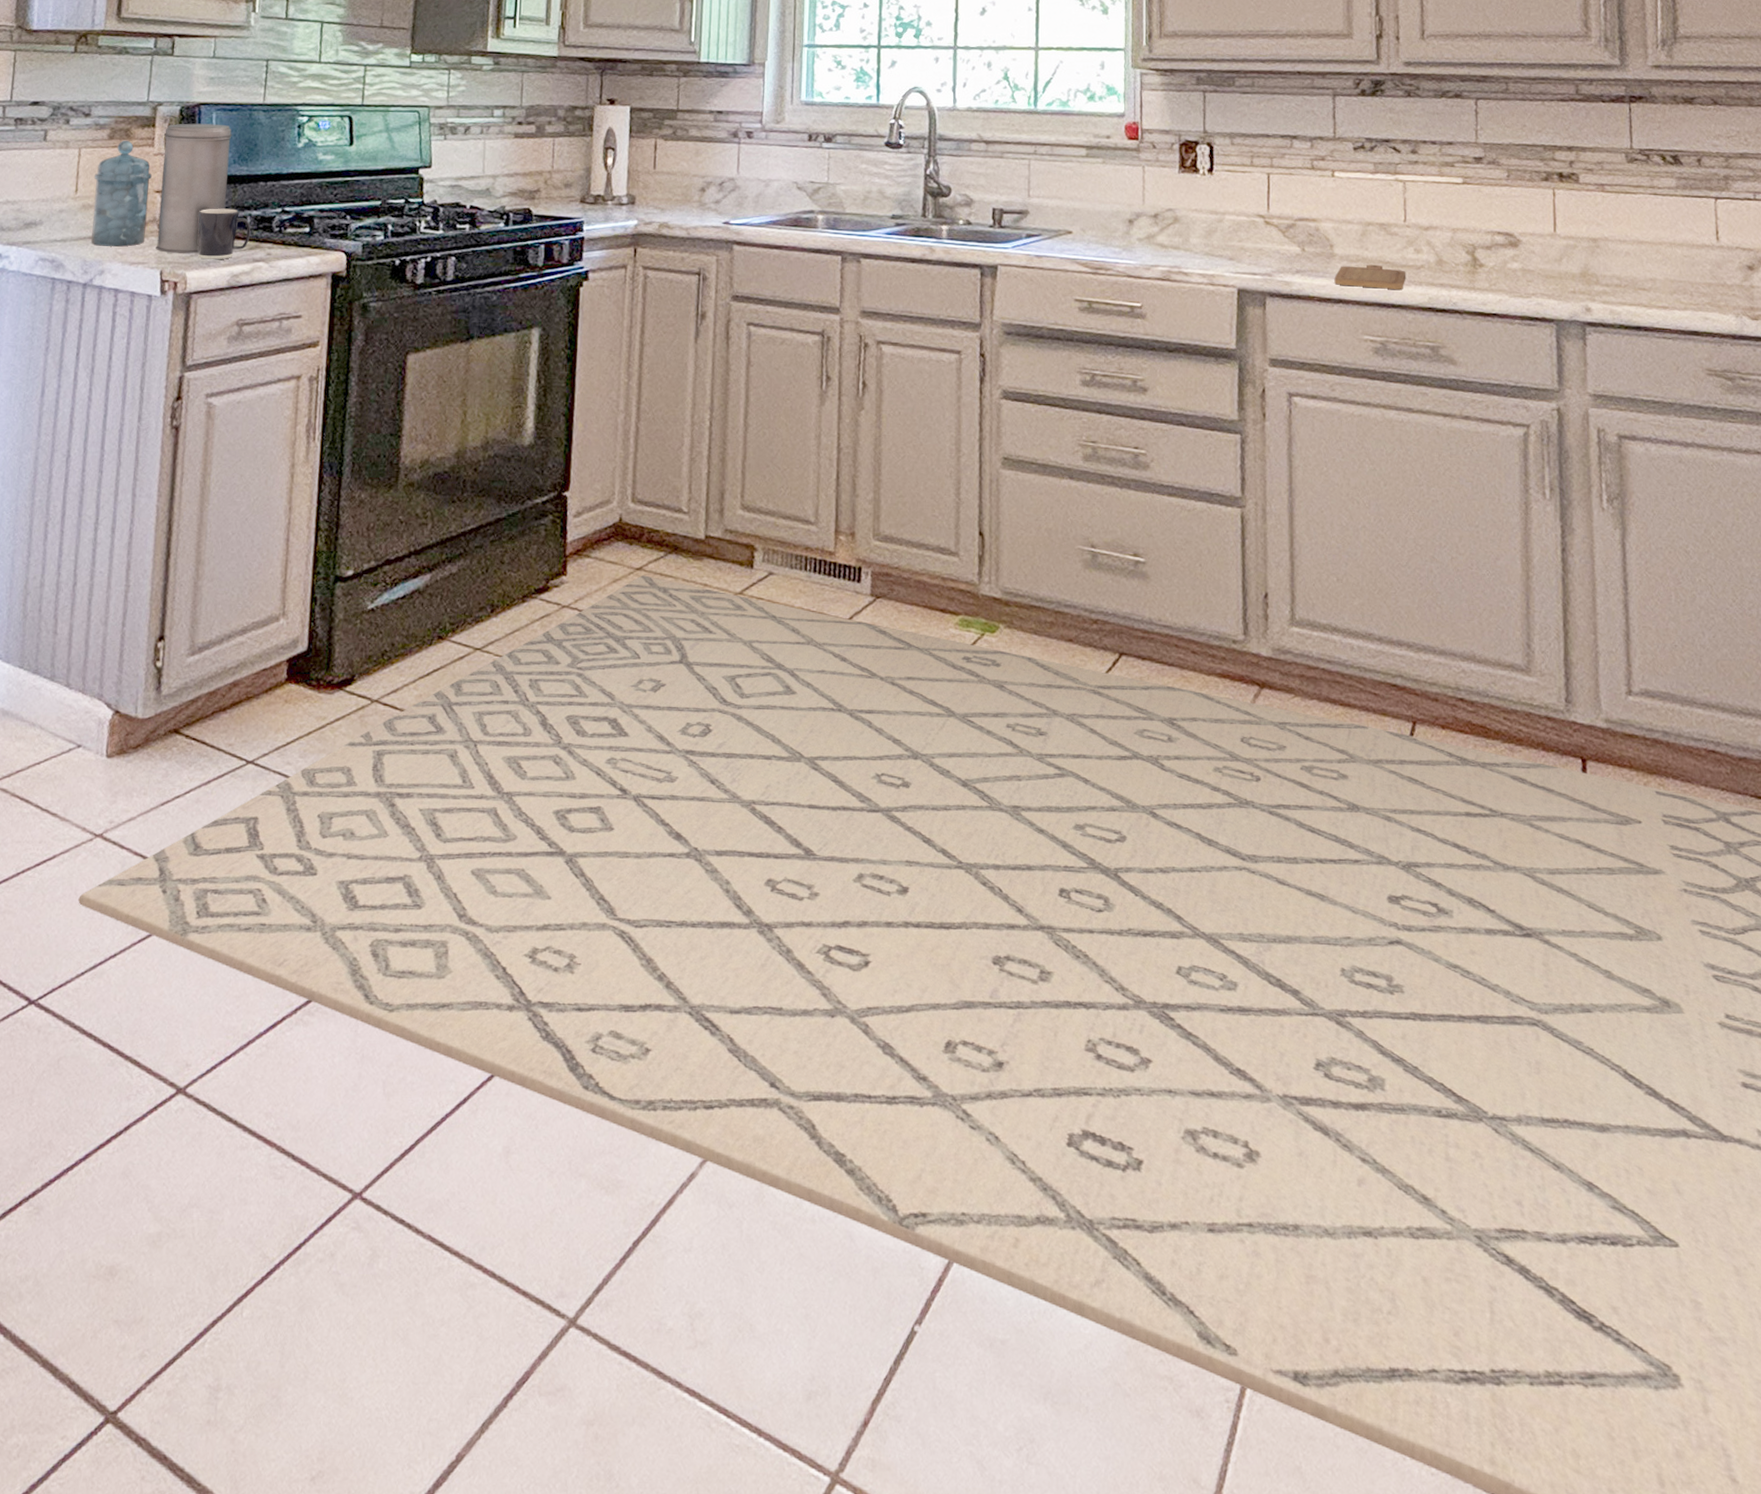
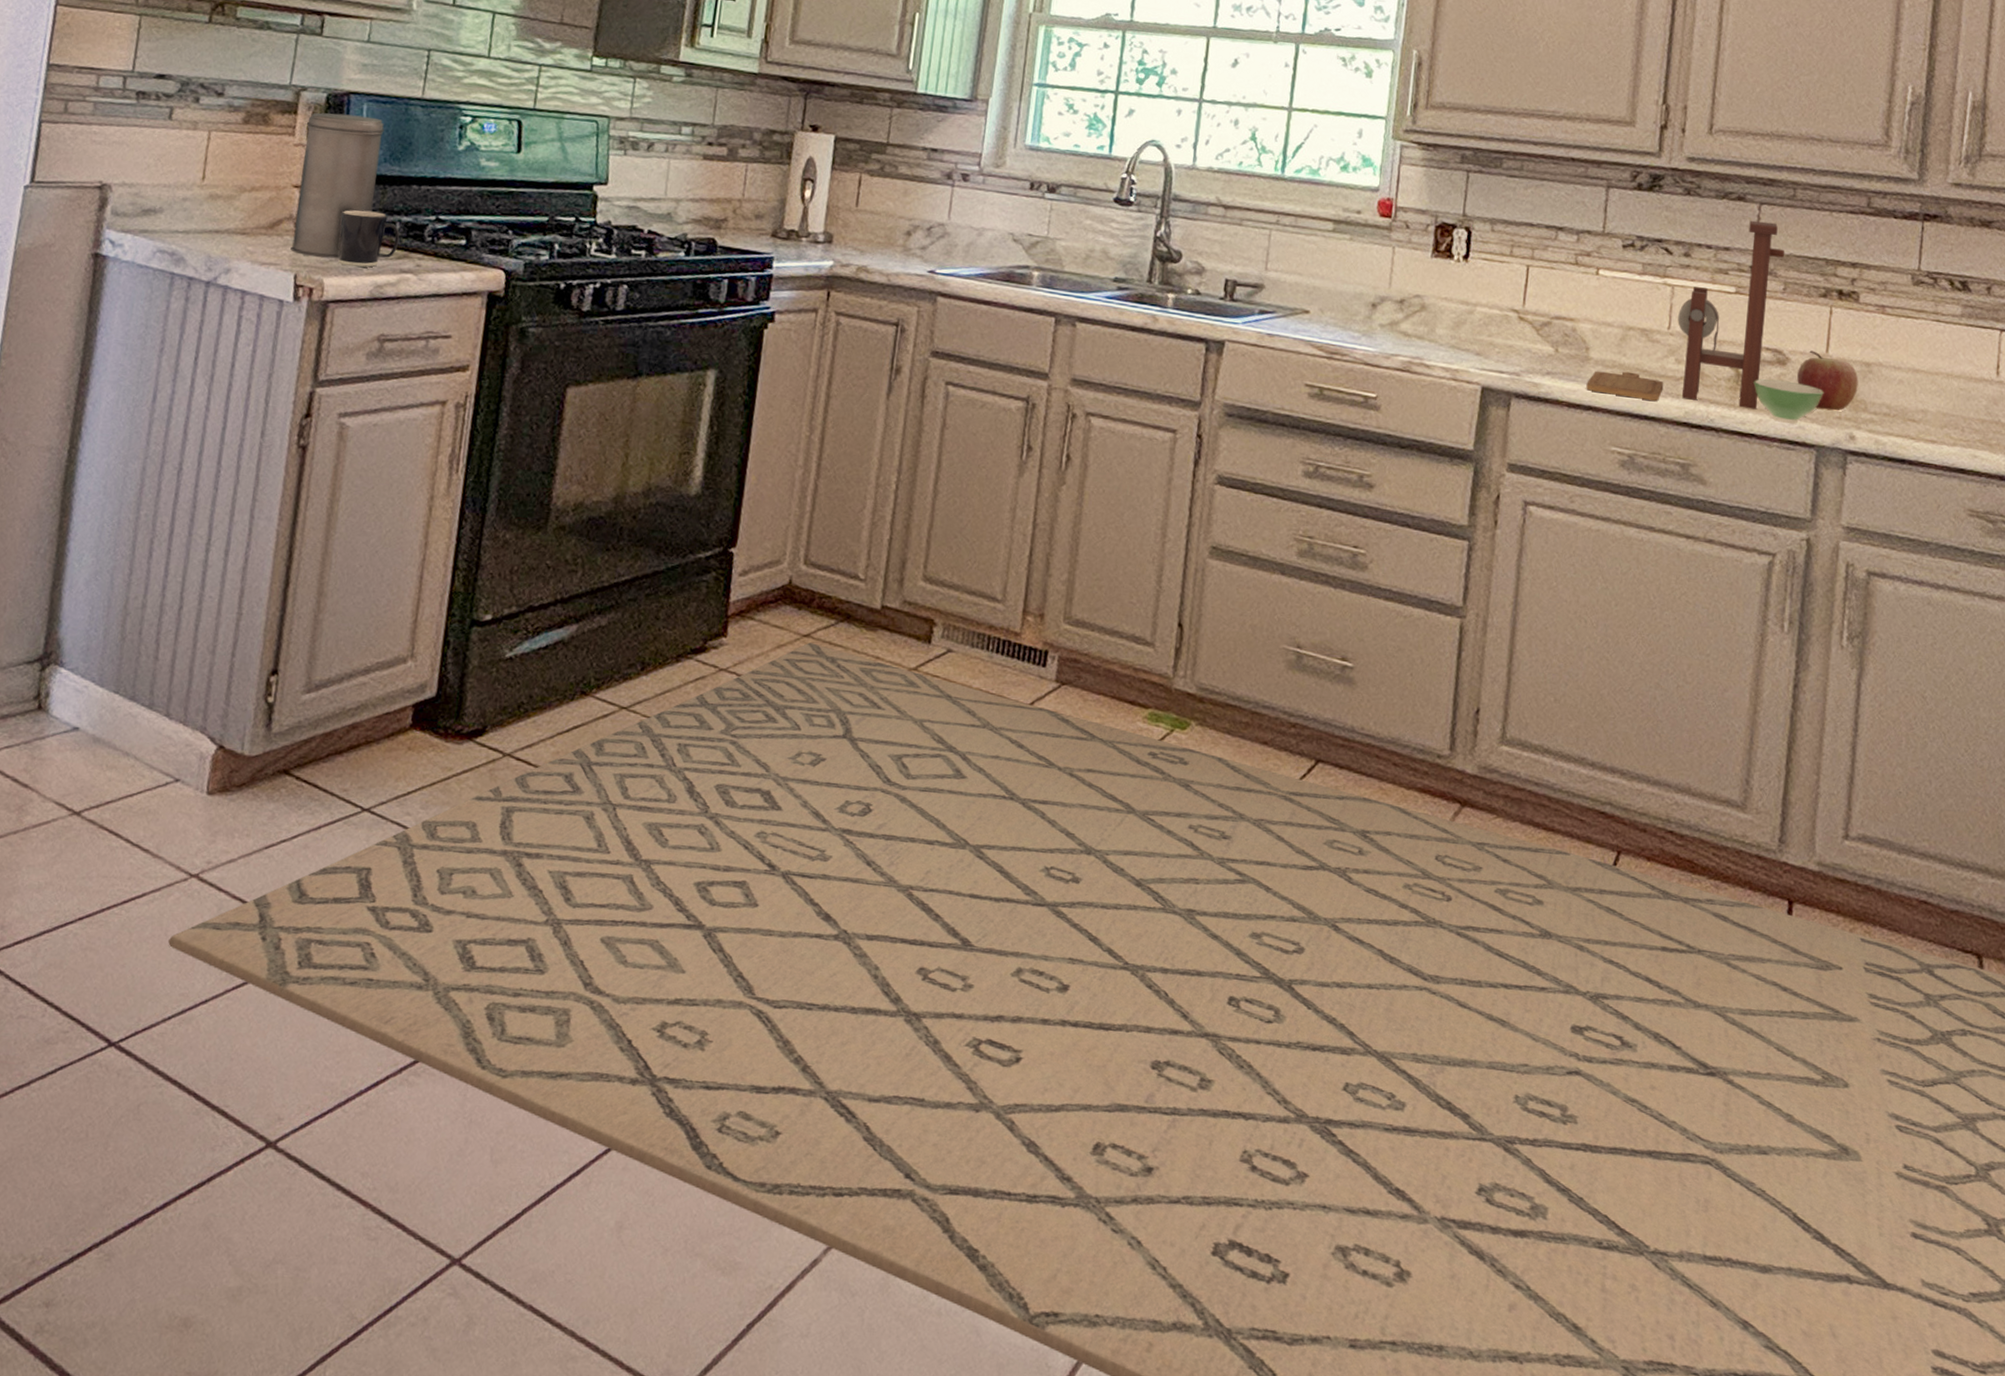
canister: present [91,140,152,247] -> none [217,126,291,244]
paper towel holder: none [1412,115,1505,290] -> present [1678,220,1785,410]
bowl: none [1490,261,1557,301] -> present [1753,379,1824,424]
fruit: none [1530,231,1588,286] -> present [1797,350,1859,411]

